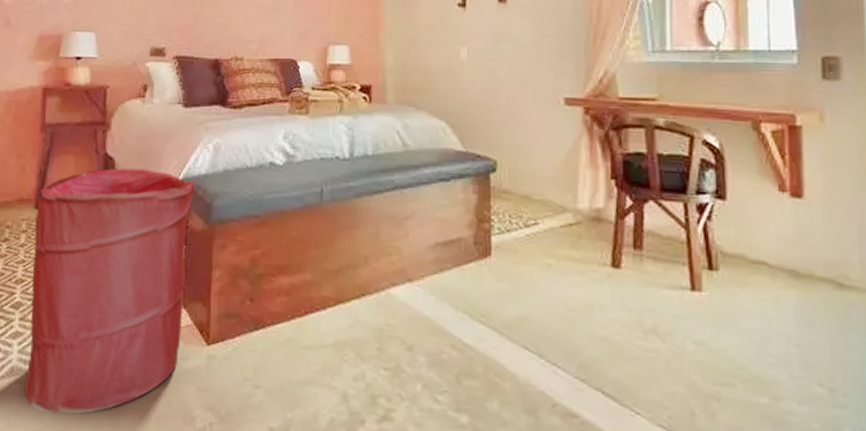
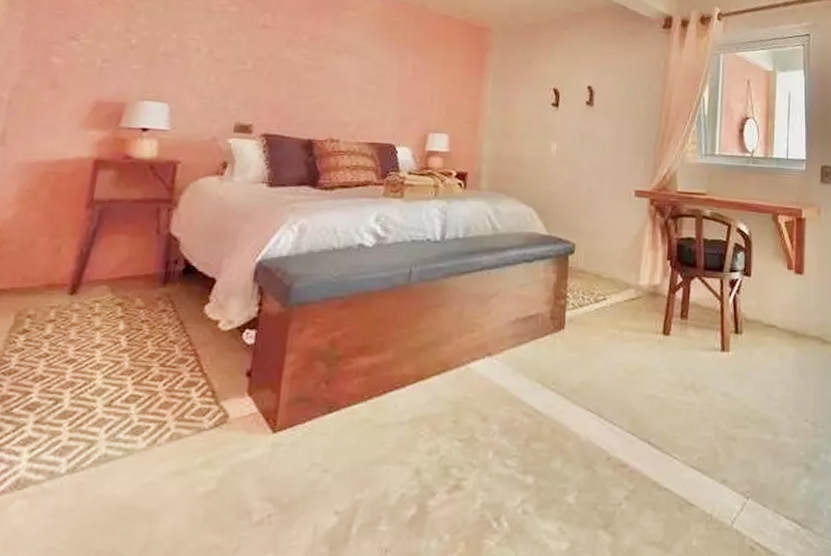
laundry hamper: present [24,168,195,415] -> none [32,249,274,527]

